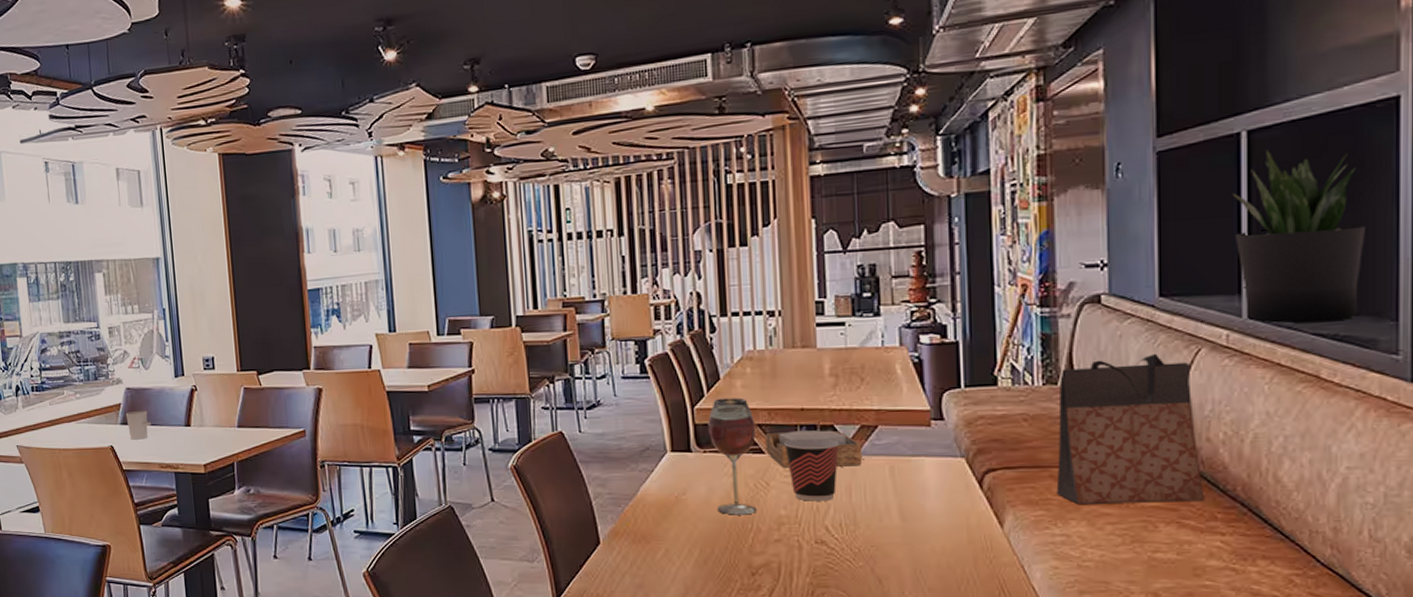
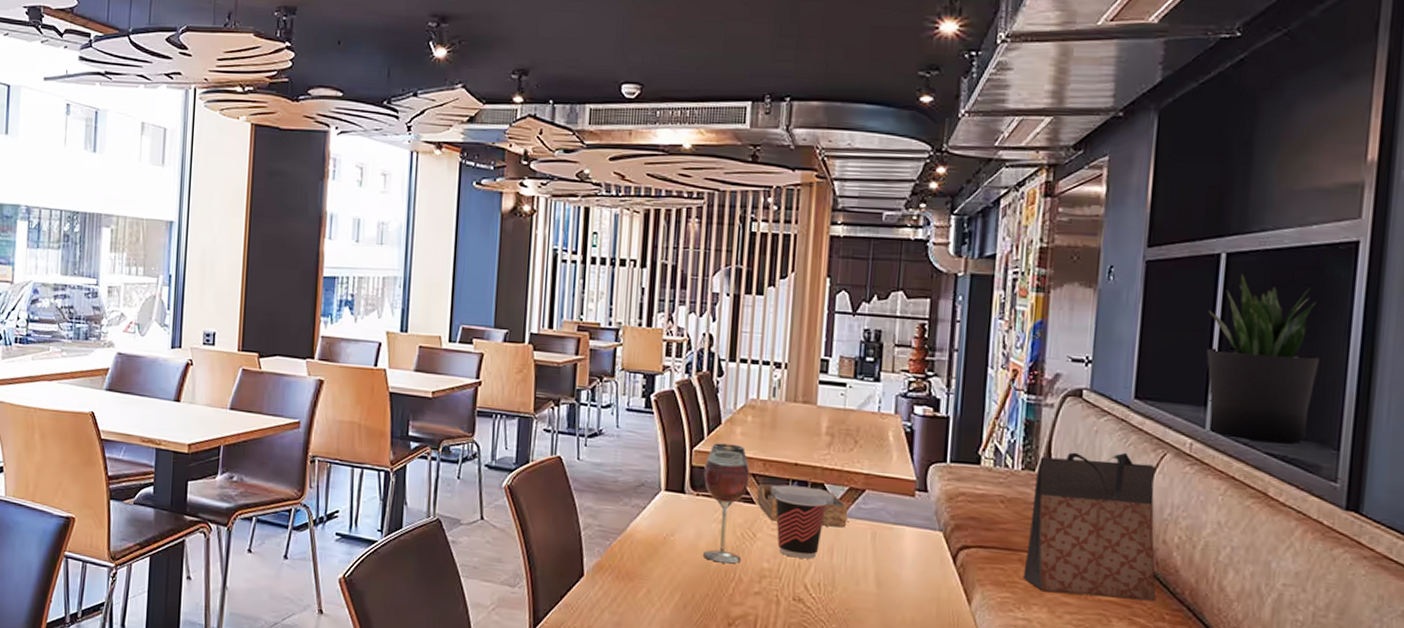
cup: present [125,410,151,440] -> none [112,378,138,410]

